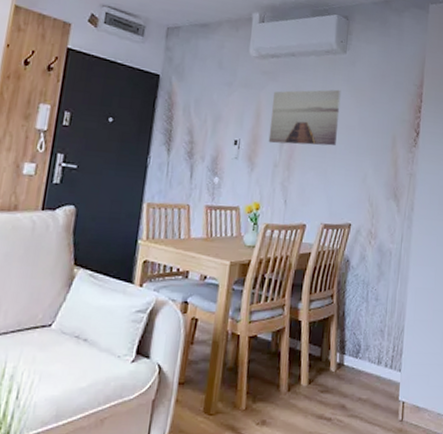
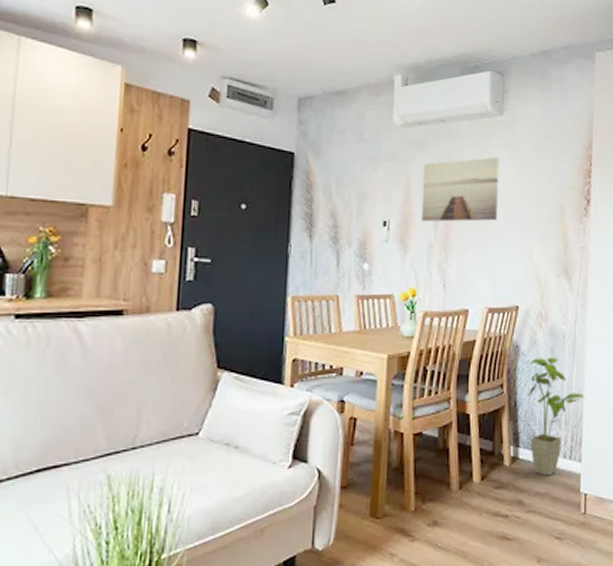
house plant: none [354,272,408,383] -> present [526,356,586,476]

